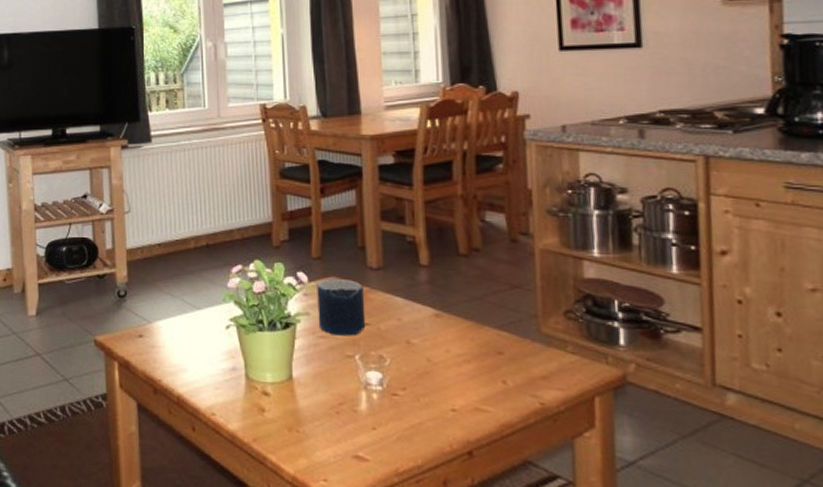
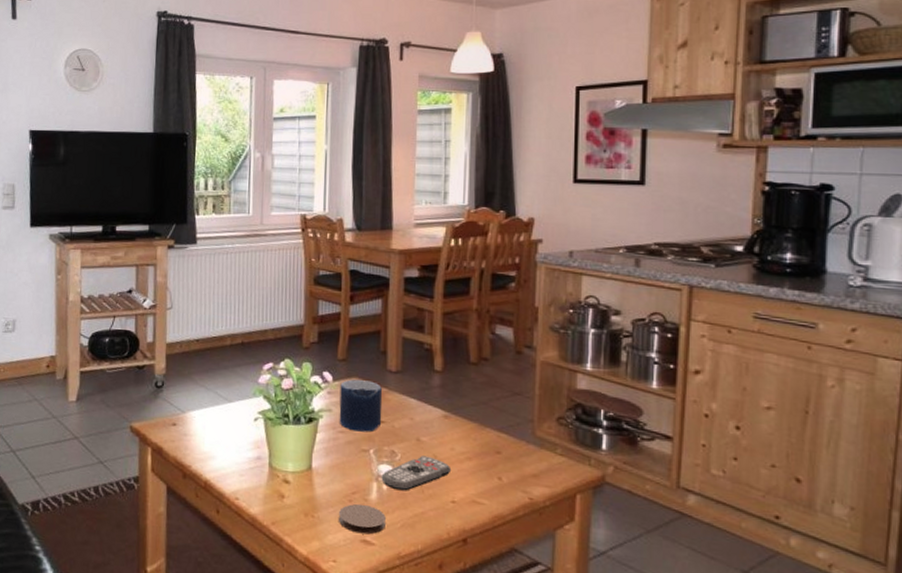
coaster: none [326,415,379,450] -> present [339,503,386,535]
remote control: none [370,360,449,400] -> present [381,455,452,491]

